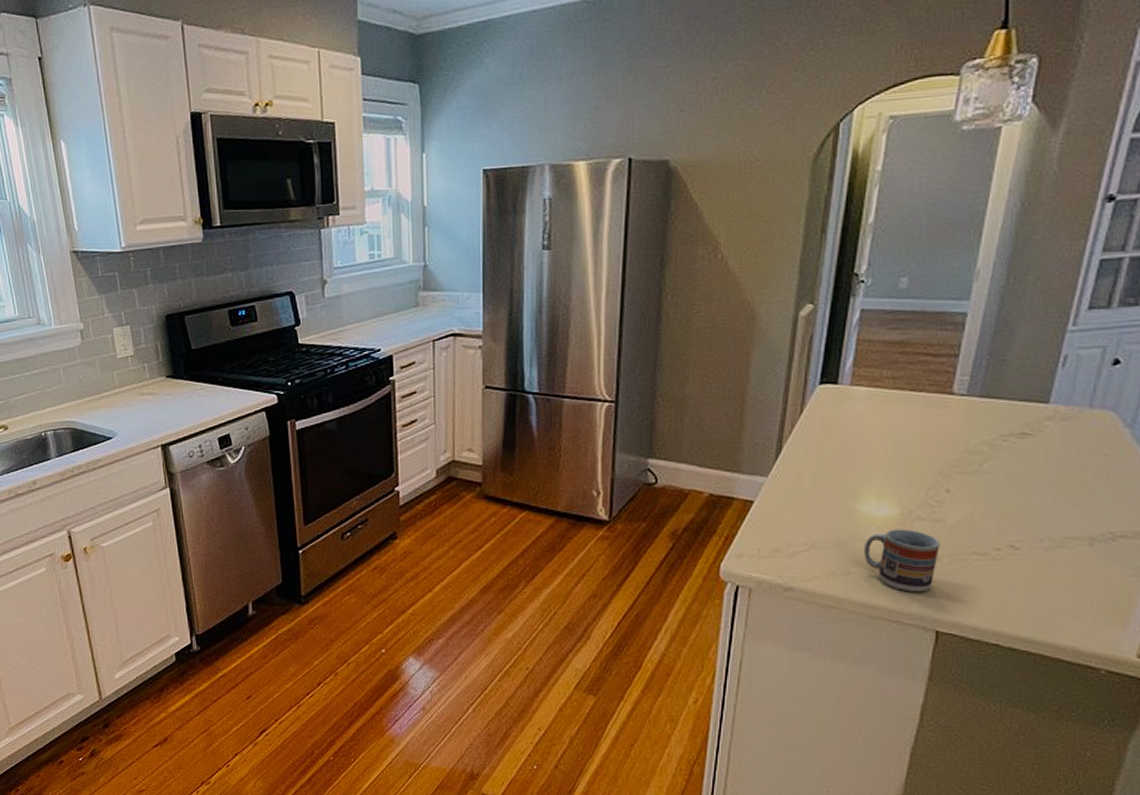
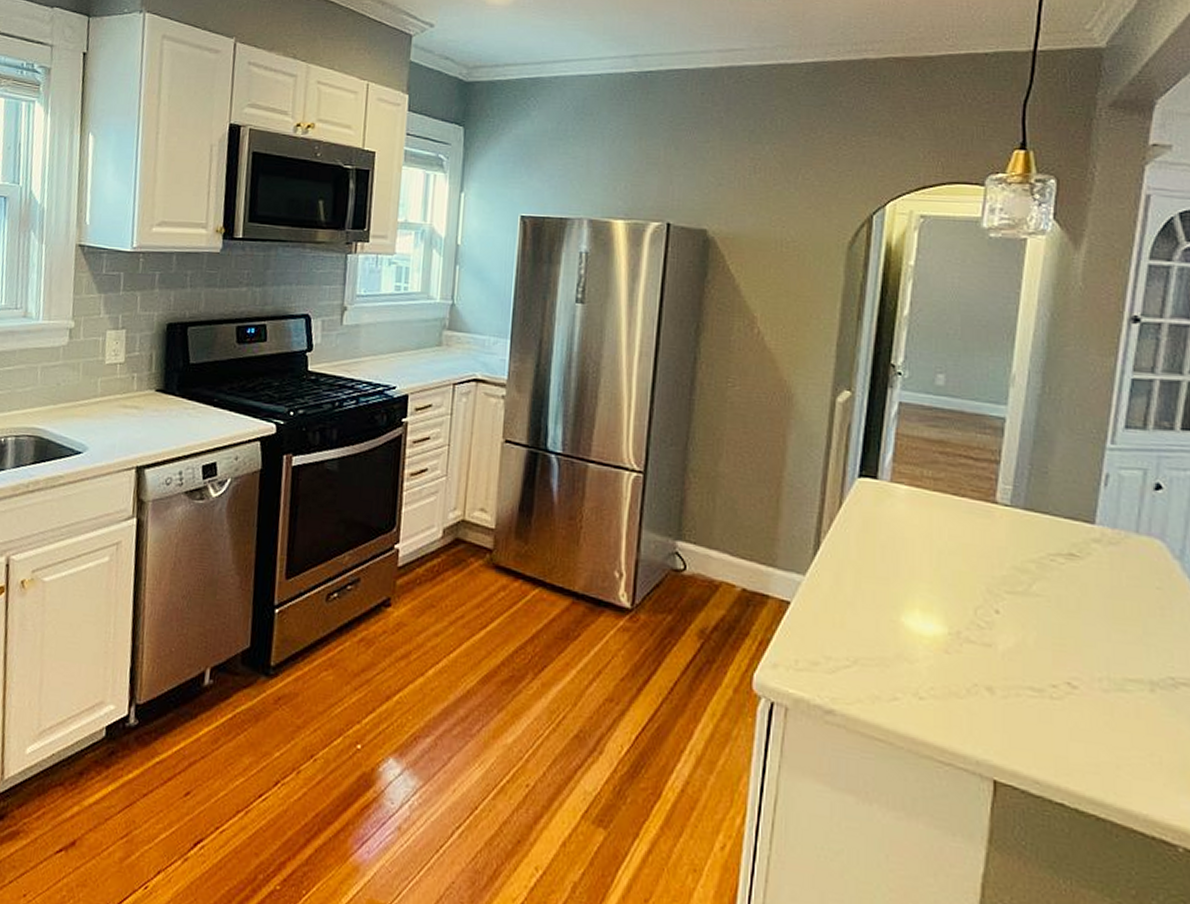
cup: present [863,529,940,592] -> none [910,650,993,731]

